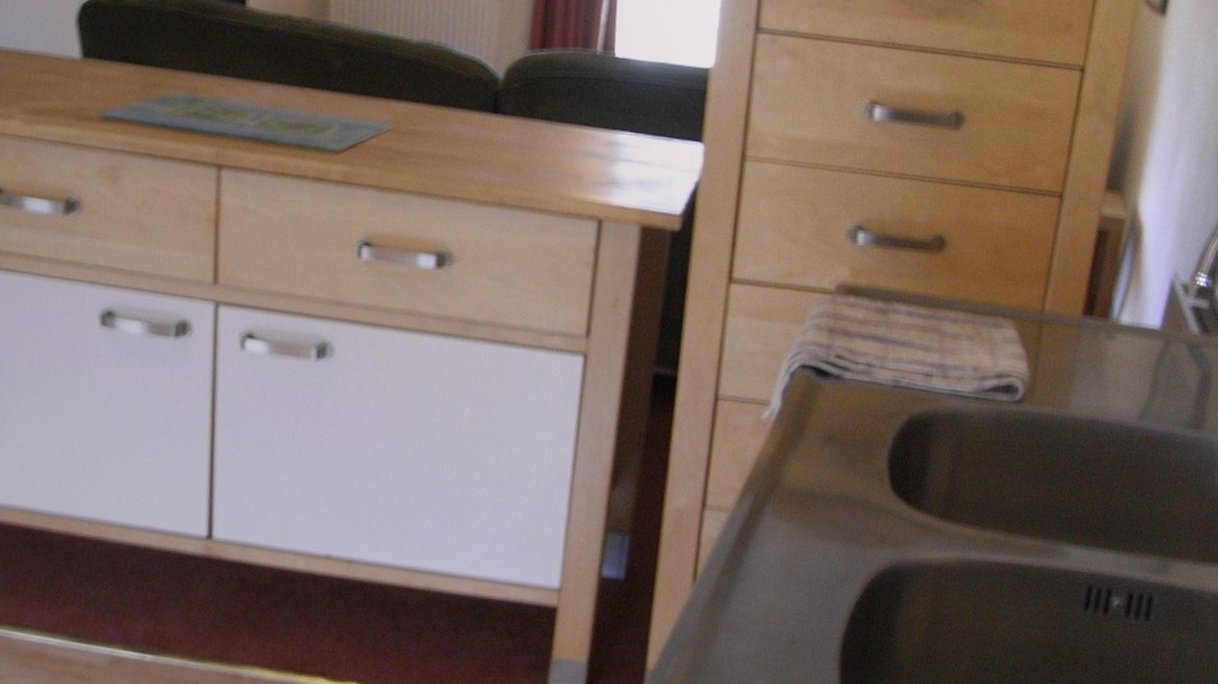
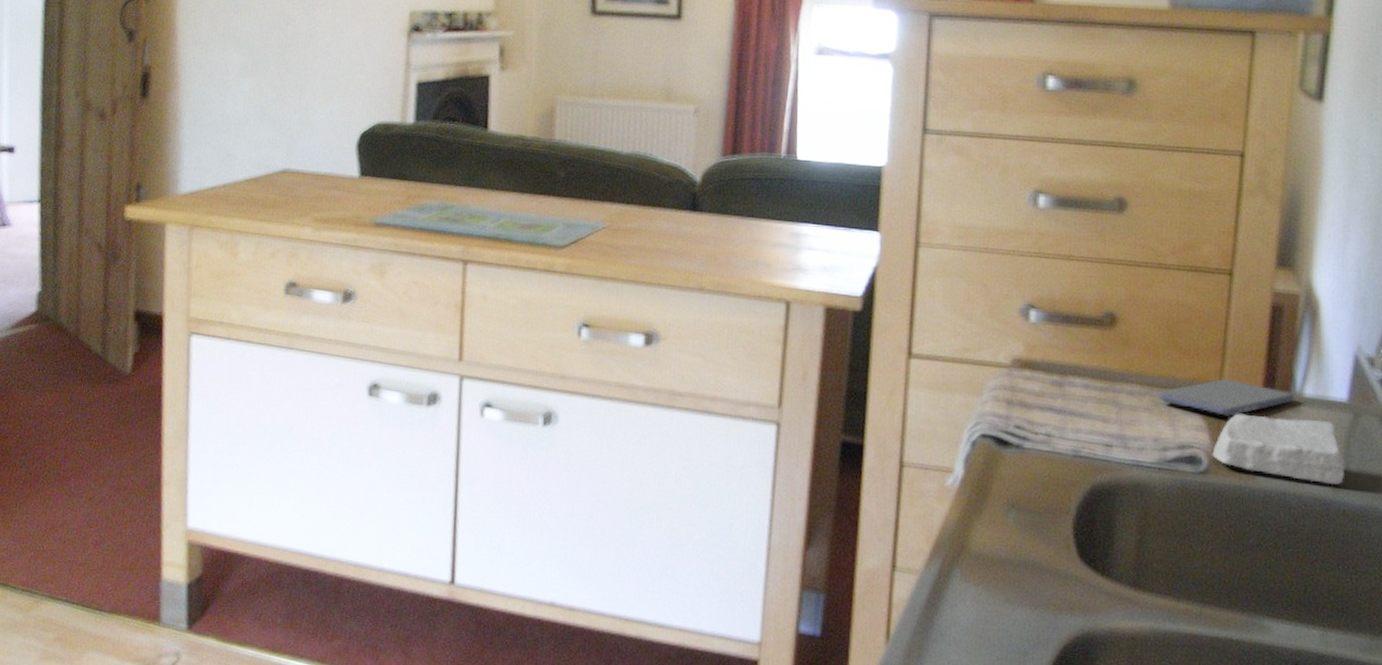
smartphone: none [981,306,1111,345] -> present [1159,379,1294,417]
soap bar: none [1028,341,1153,413] -> present [1212,413,1346,485]

